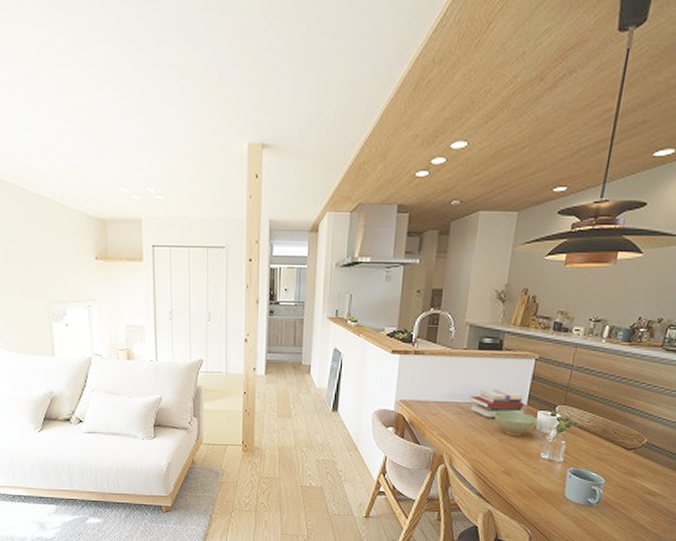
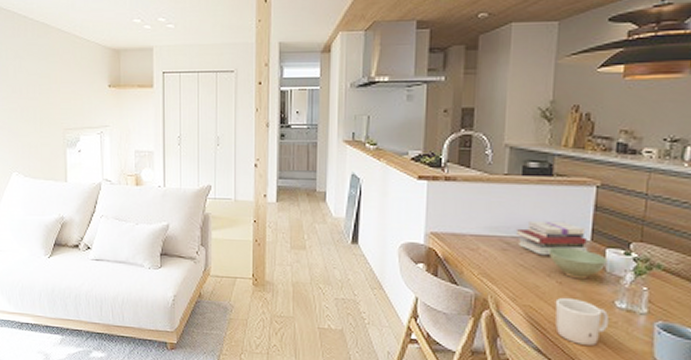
mug: none [494,451,536,489] -> present [554,297,610,346]

